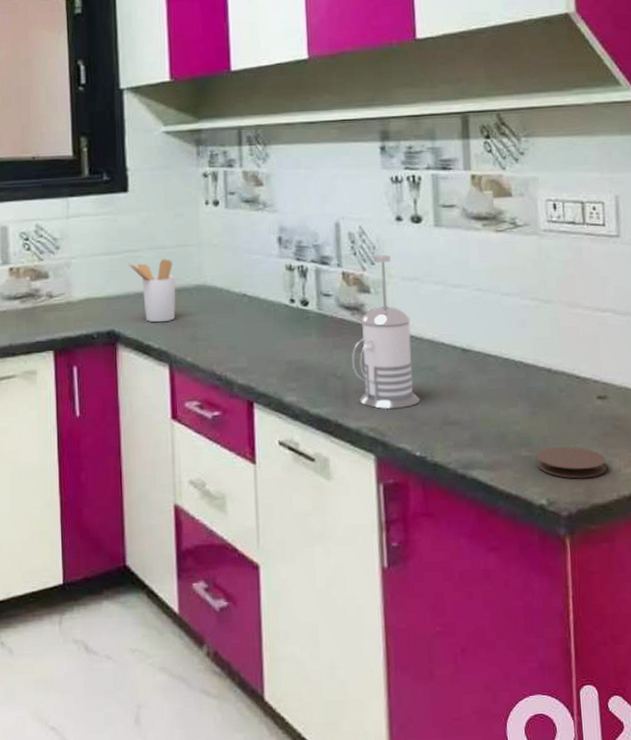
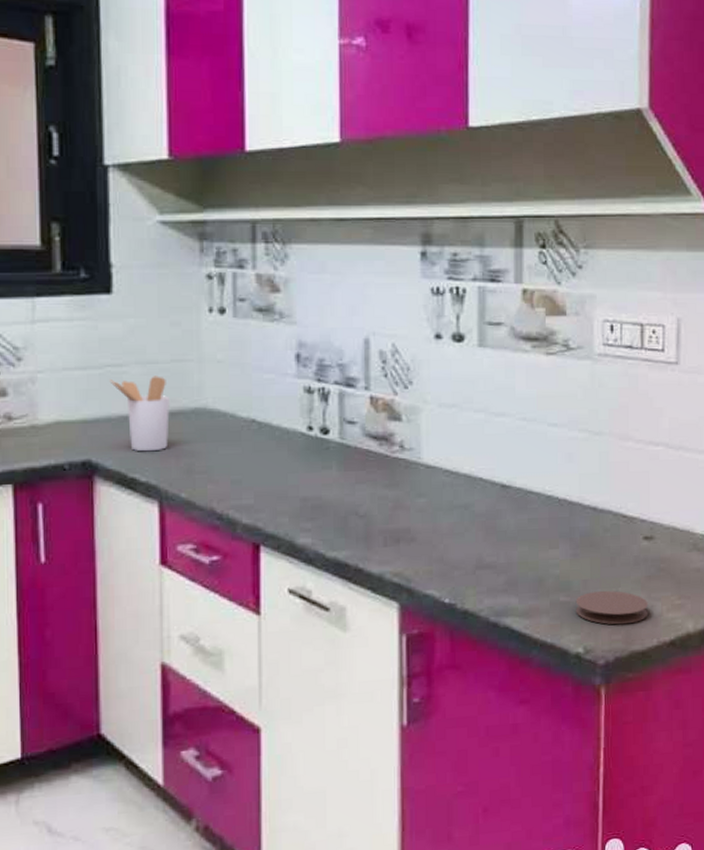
french press: present [352,254,421,410] -> none [377,377,453,552]

